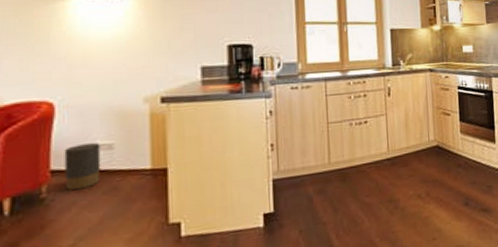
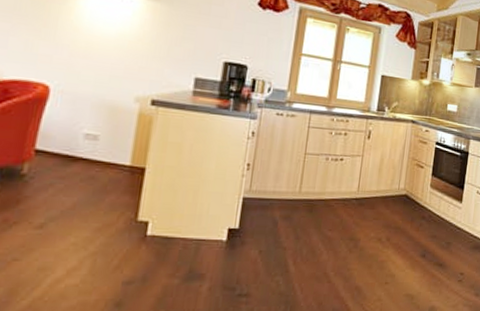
trash can: present [64,143,101,191] -> none [46,130,86,173]

